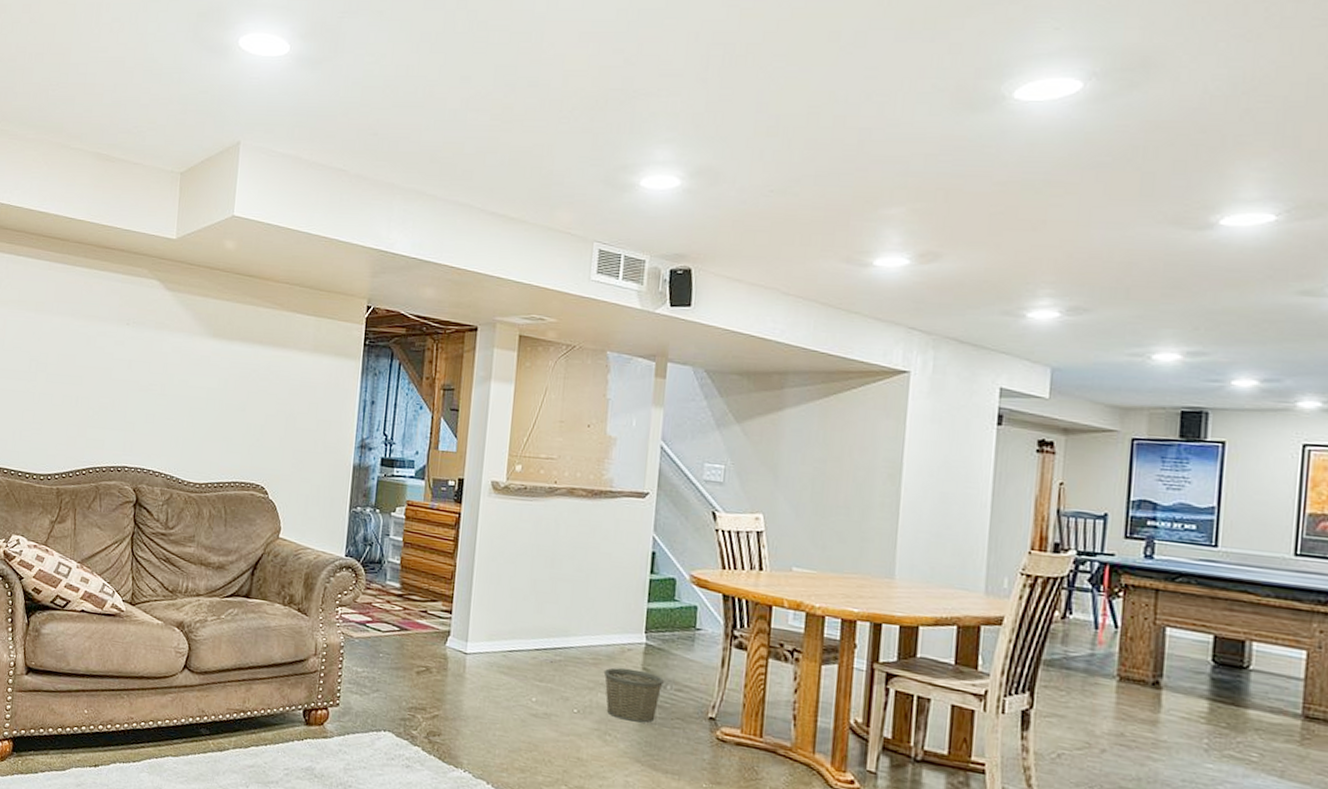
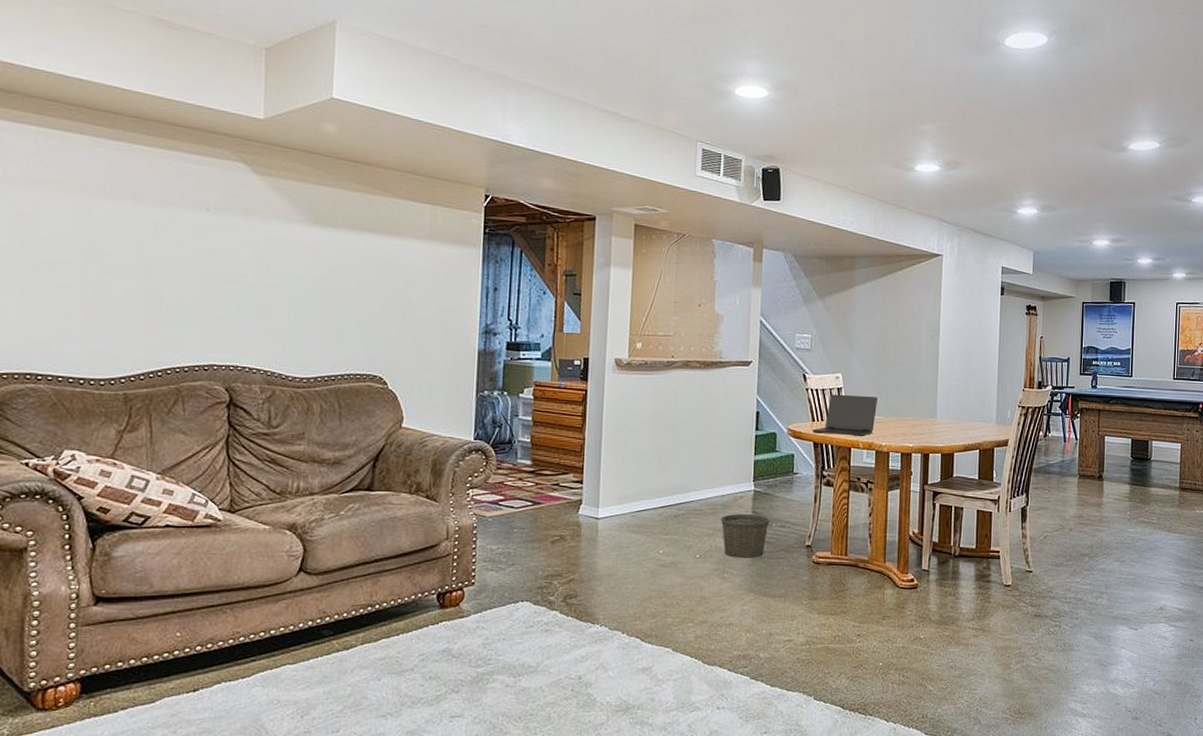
laptop: none [721,538,811,593] -> present [812,394,877,436]

